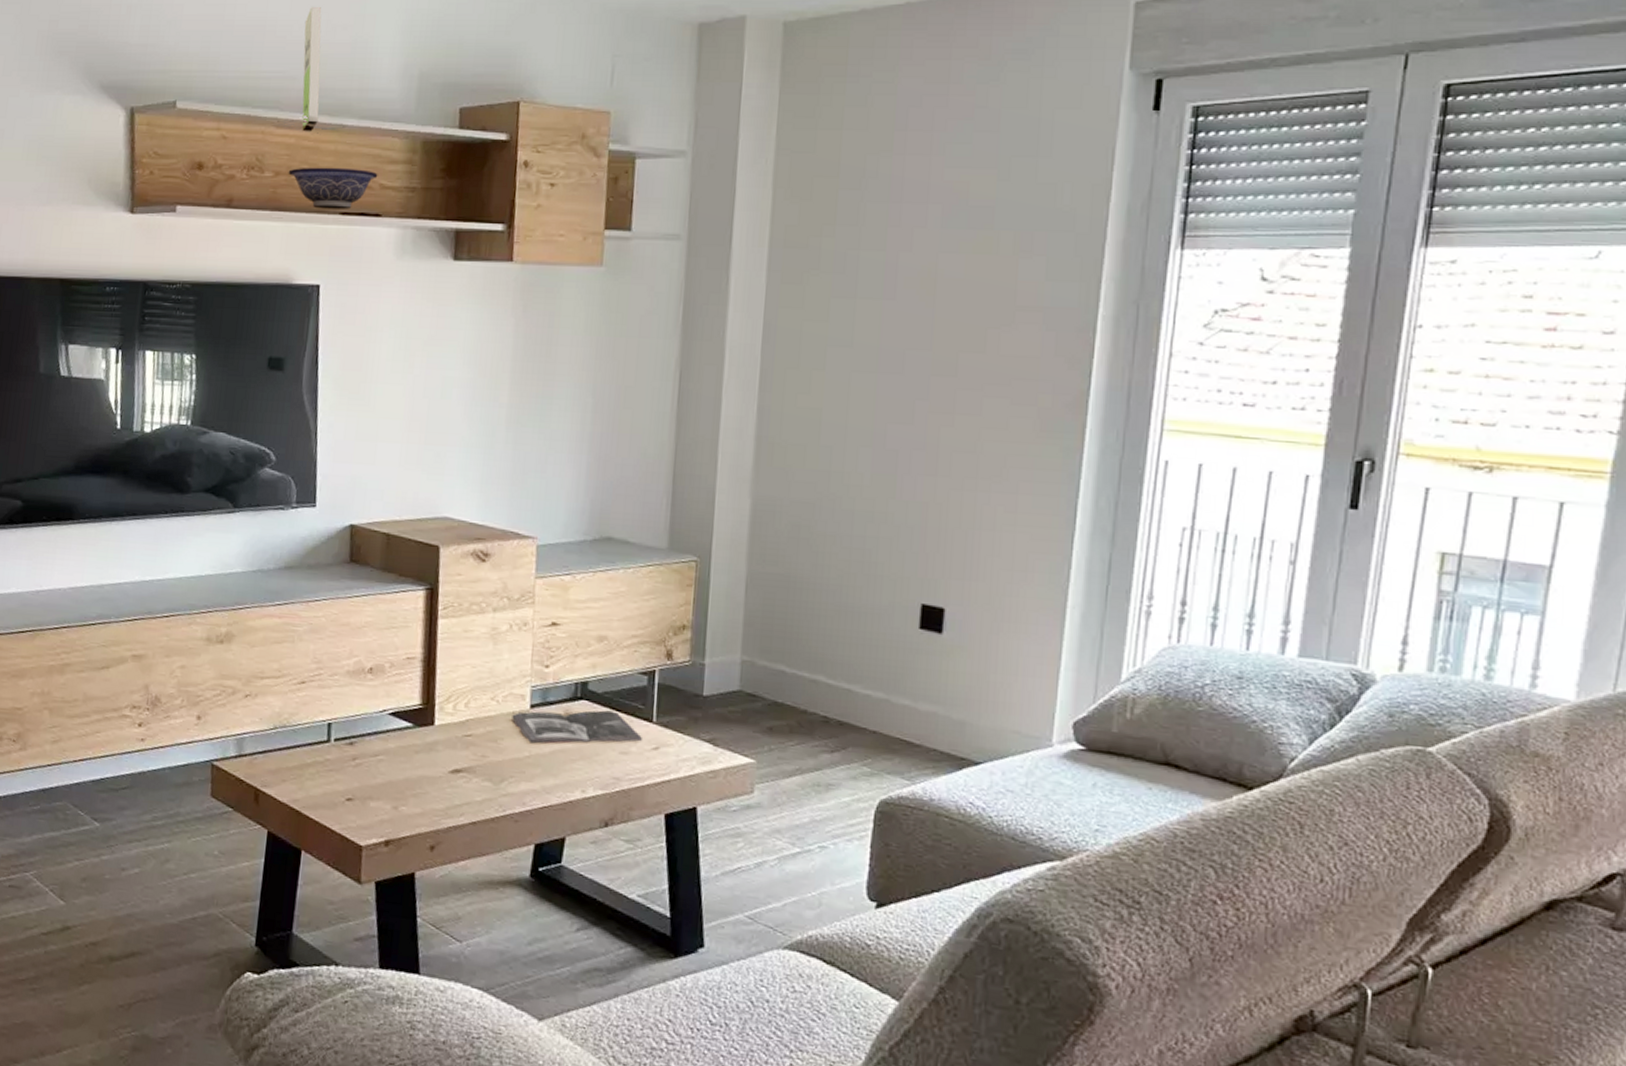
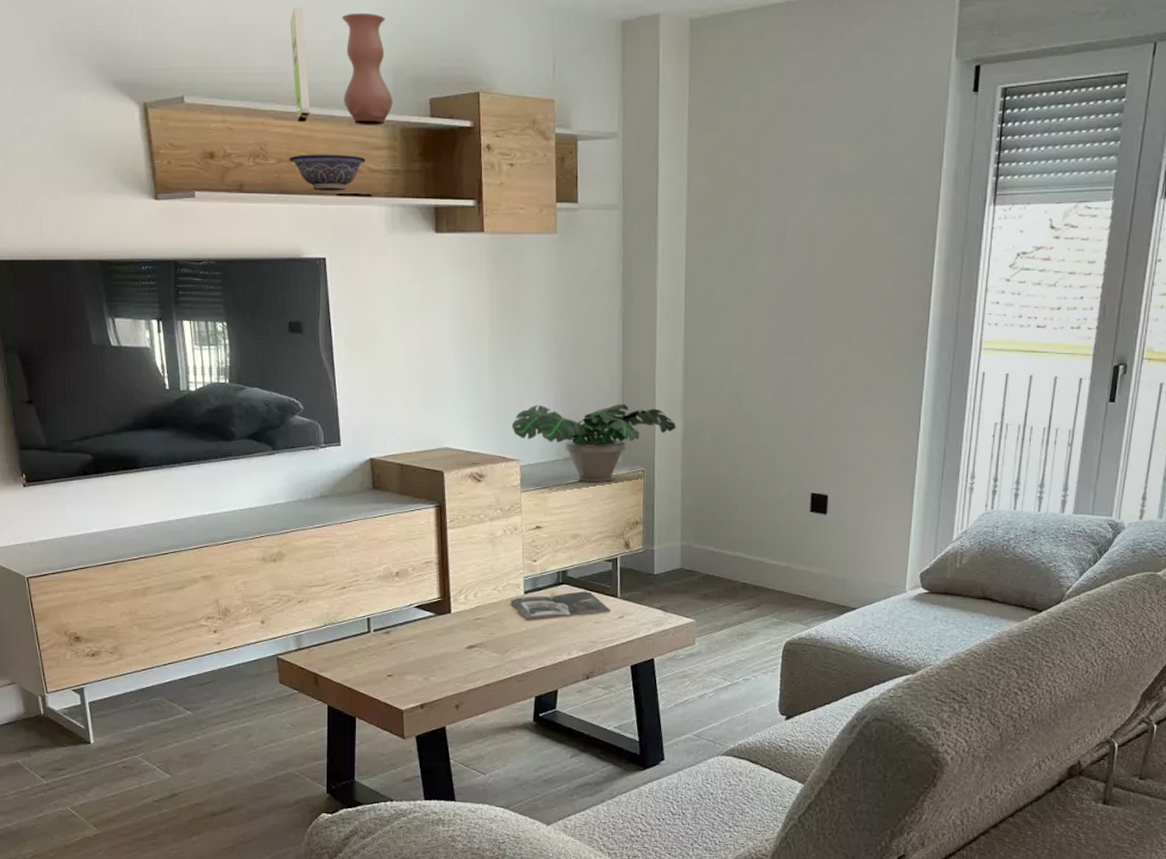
vase: none [358,12,416,137] -> present [342,12,393,125]
potted plant: none [529,470,742,573] -> present [511,404,676,483]

